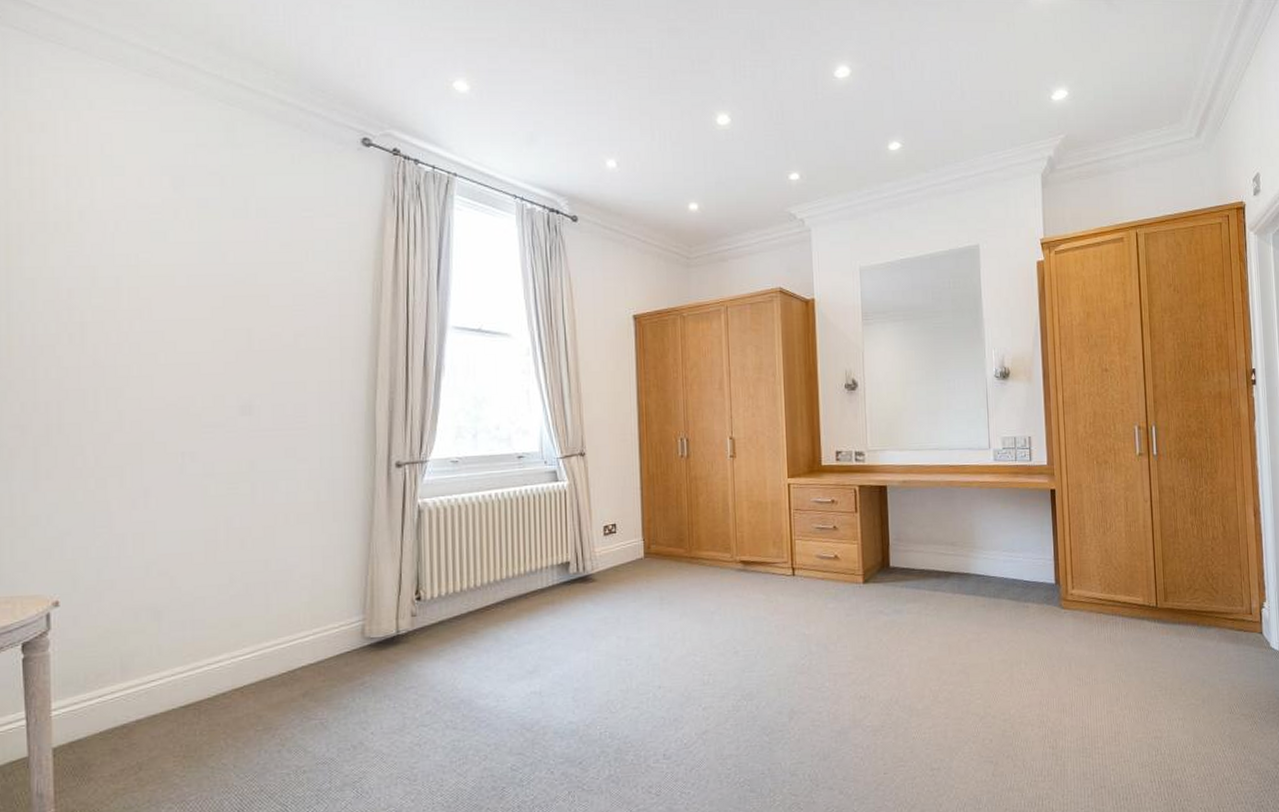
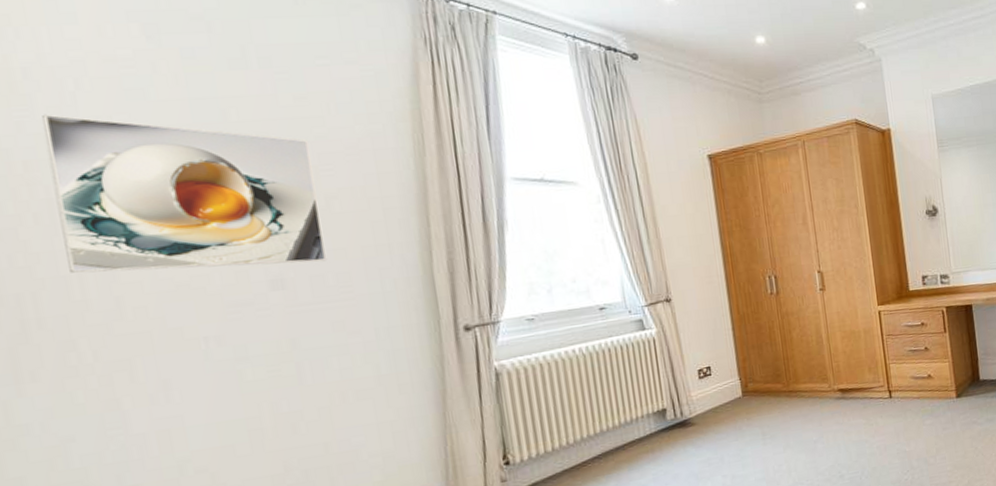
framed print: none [86,250,289,393] -> present [42,114,327,273]

